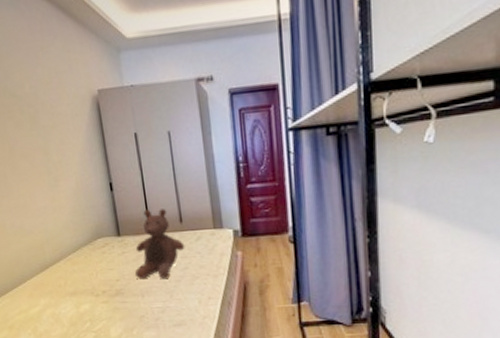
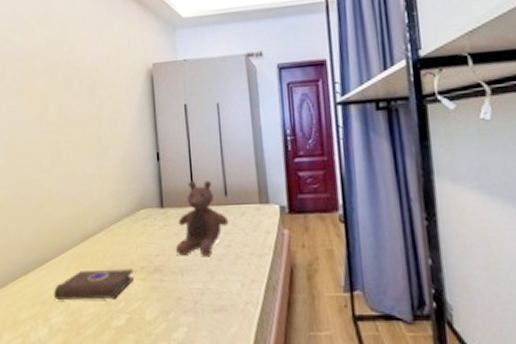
book: none [19,293,97,324] -> present [53,269,134,300]

